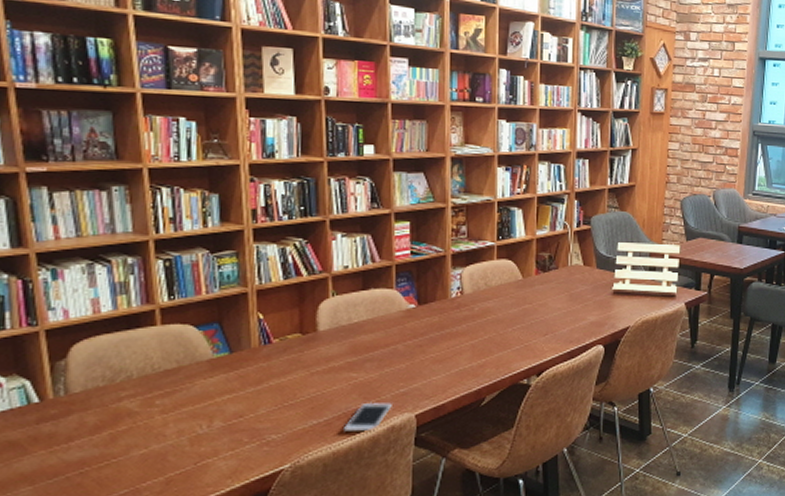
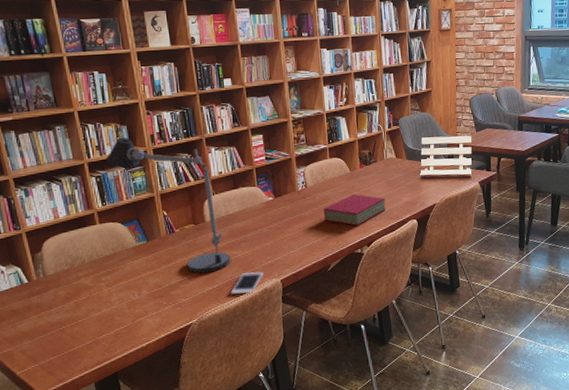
desk lamp: none [183,208,349,401] -> present [107,137,231,273]
book: none [482,308,565,349] -> present [323,194,386,226]

